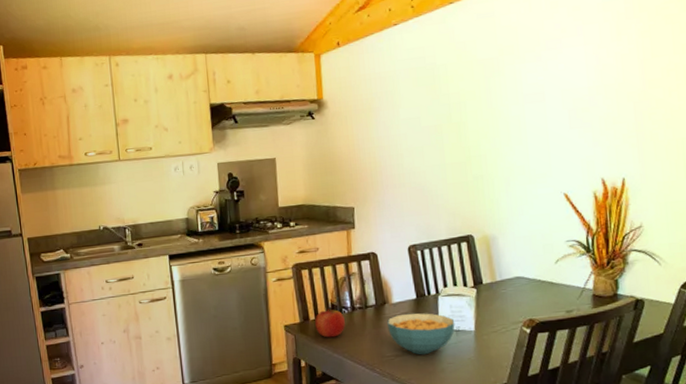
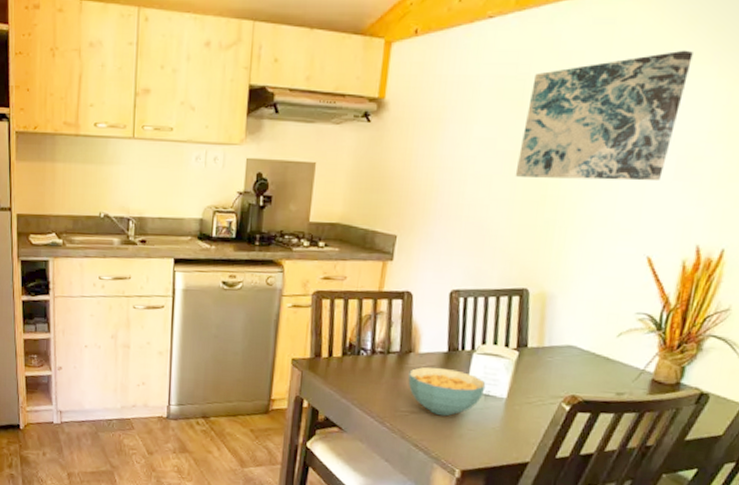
fruit: present [315,309,346,338] -> none [327,348,362,381]
wall art: none [440,28,561,145] -> present [515,50,693,181]

